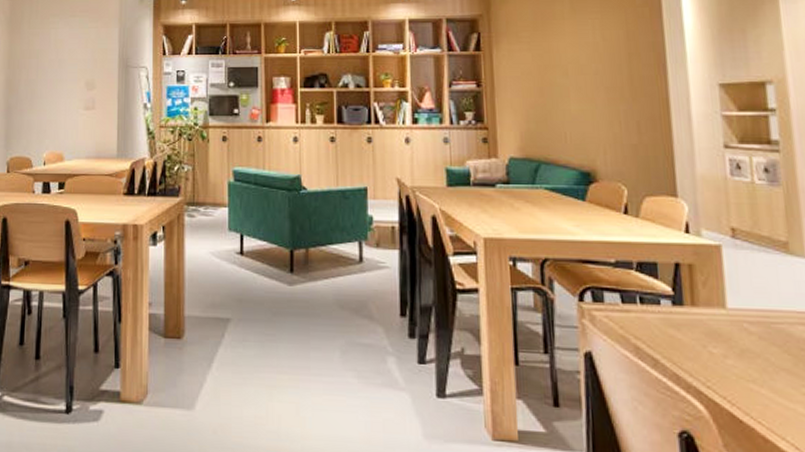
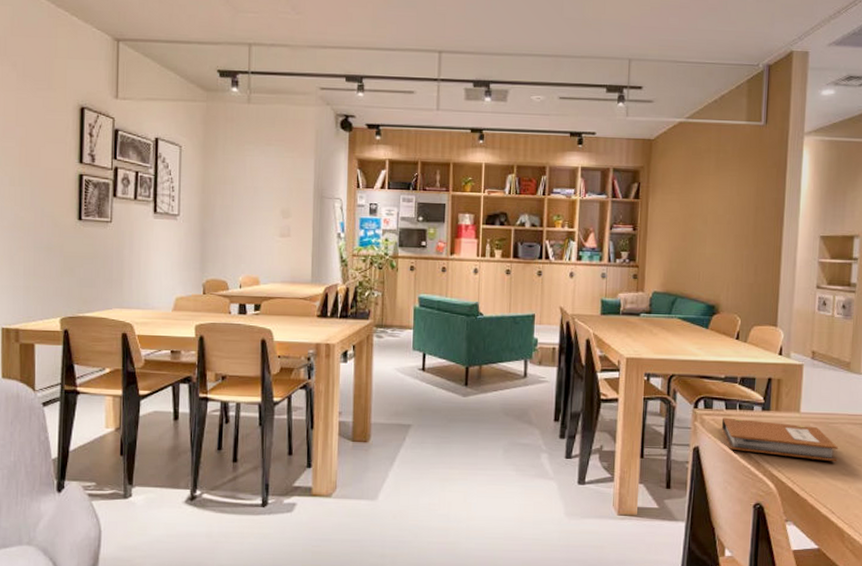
notebook: none [618,314,792,377] -> present [721,417,838,462]

